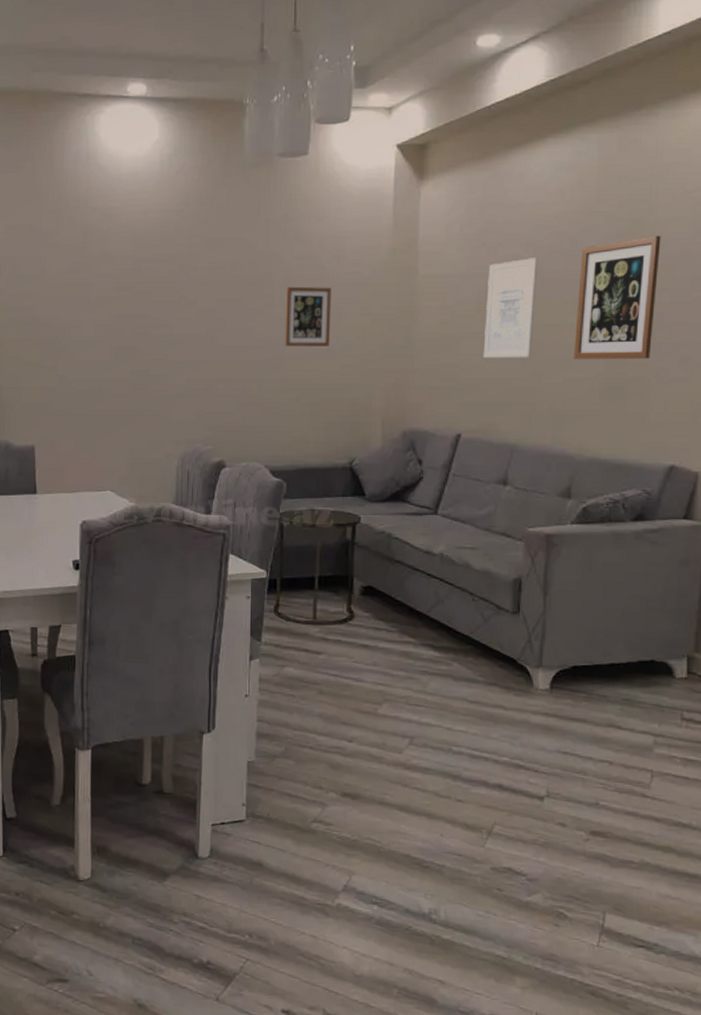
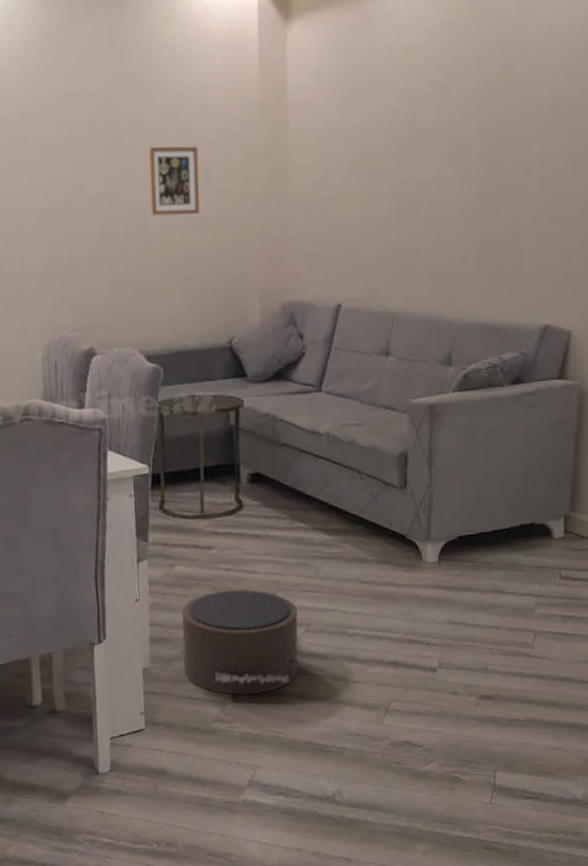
pouf: none [287,695,403,800] -> present [182,589,298,696]
wall art: present [483,258,538,357] -> none [359,108,411,220]
wall art: present [574,235,661,359] -> none [449,81,531,218]

